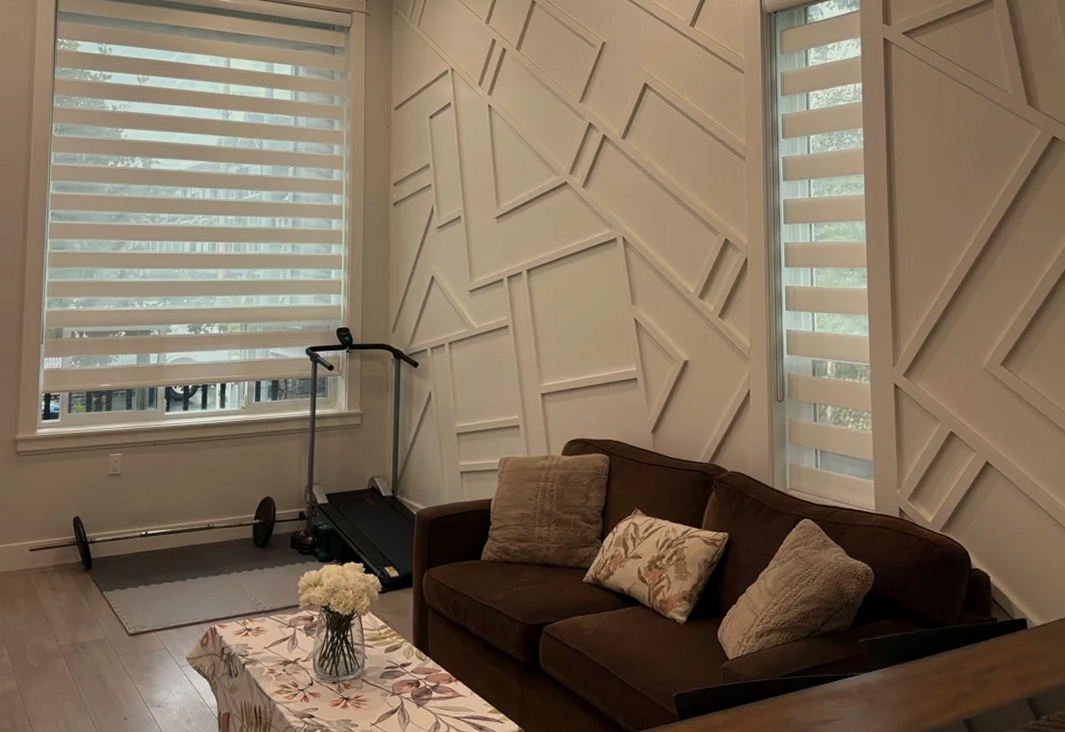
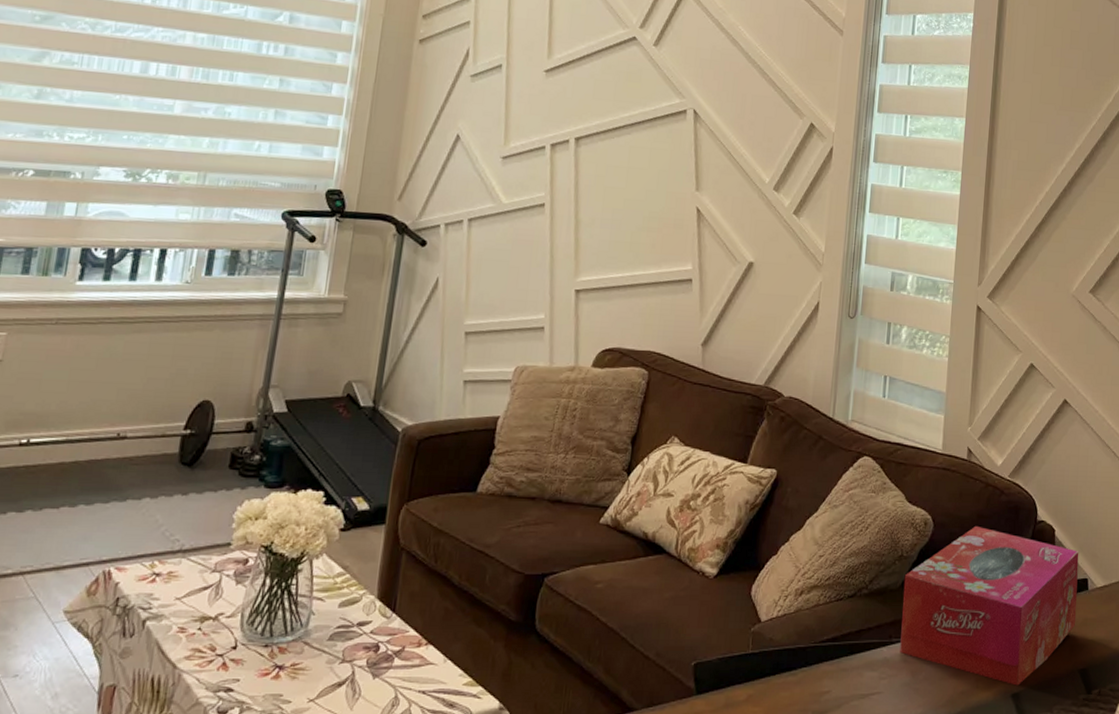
tissue box: none [852,574,1019,713] -> present [900,525,1079,686]

